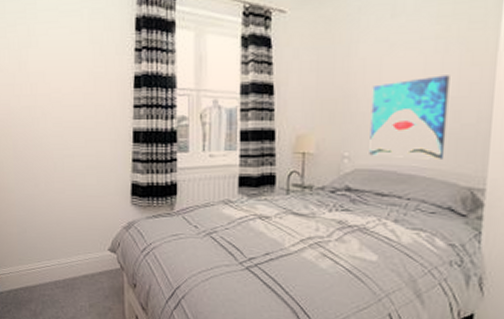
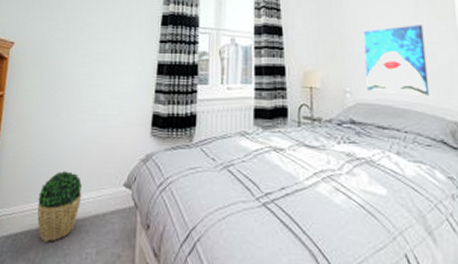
potted plant: none [30,237,70,296] -> present [37,171,83,242]

